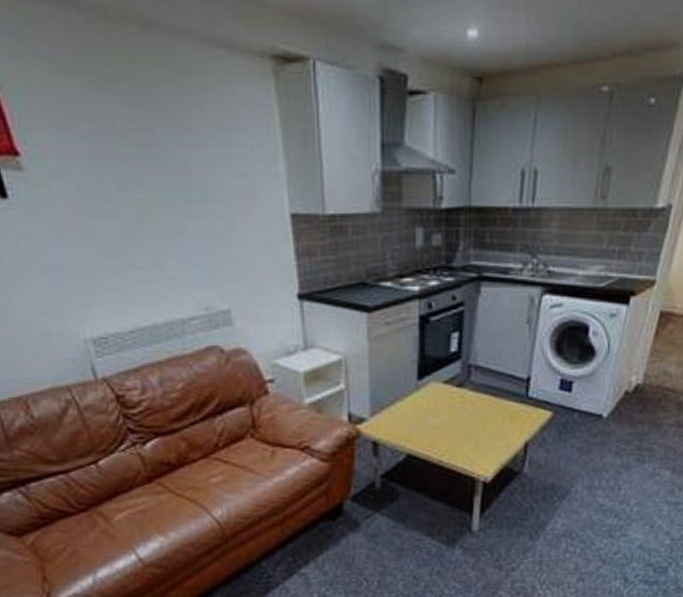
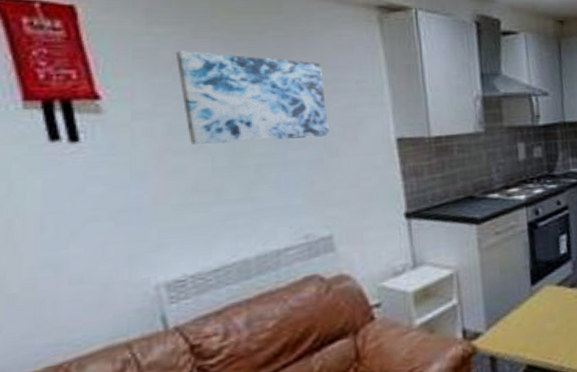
wall art: none [79,106,226,209] -> present [175,51,330,145]

